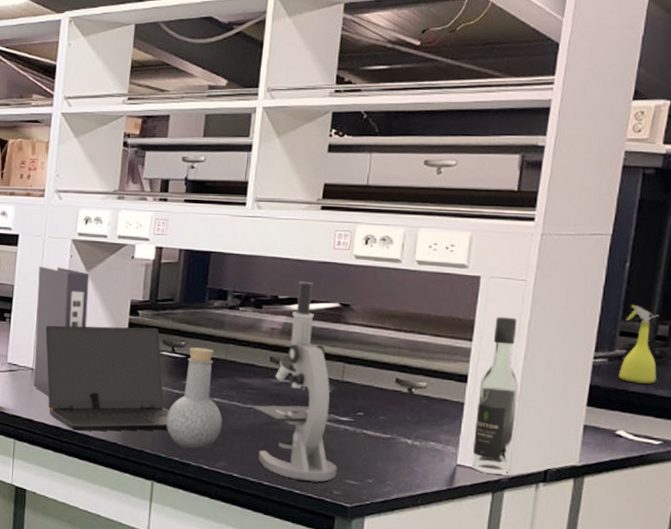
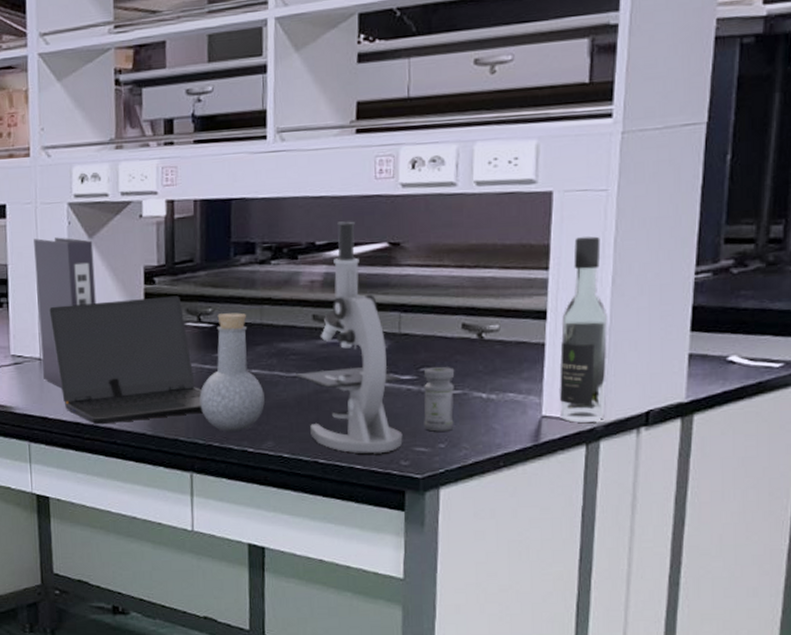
medicine bottle: none [356,412,386,469] -> present [423,366,455,432]
spray bottle: present [618,304,659,384] -> none [726,204,772,298]

